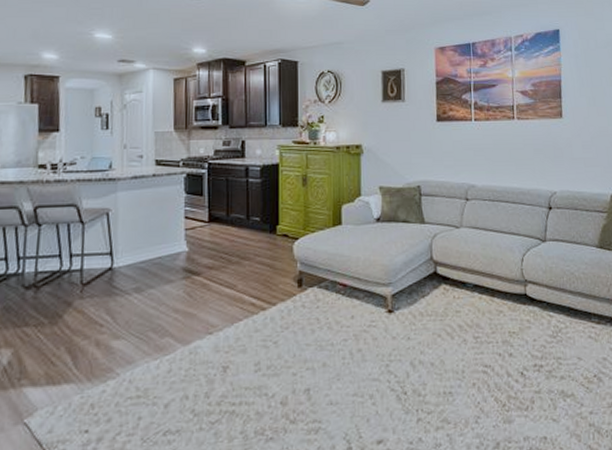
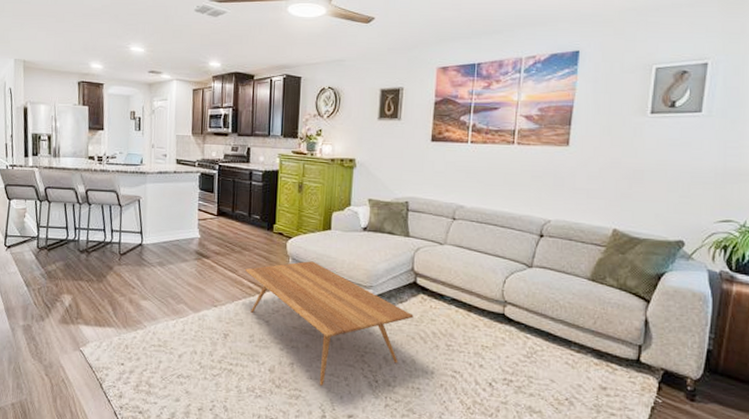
coffee table: none [246,263,438,411] -> present [245,261,414,386]

